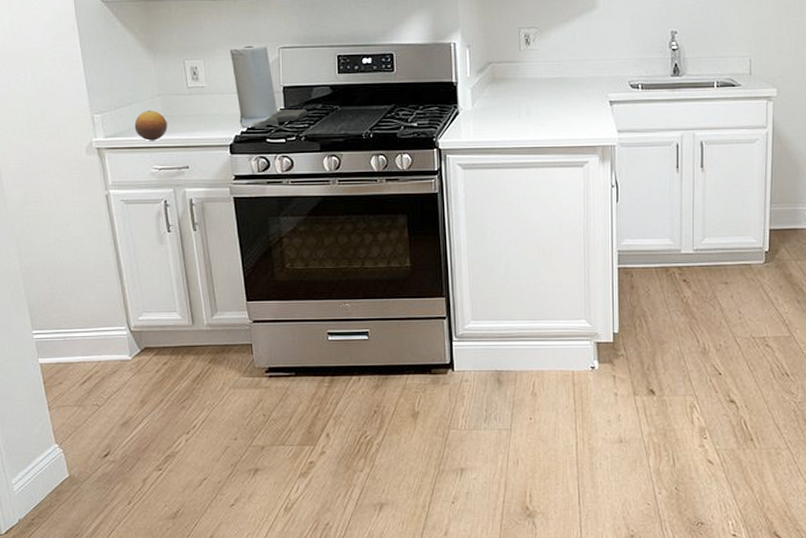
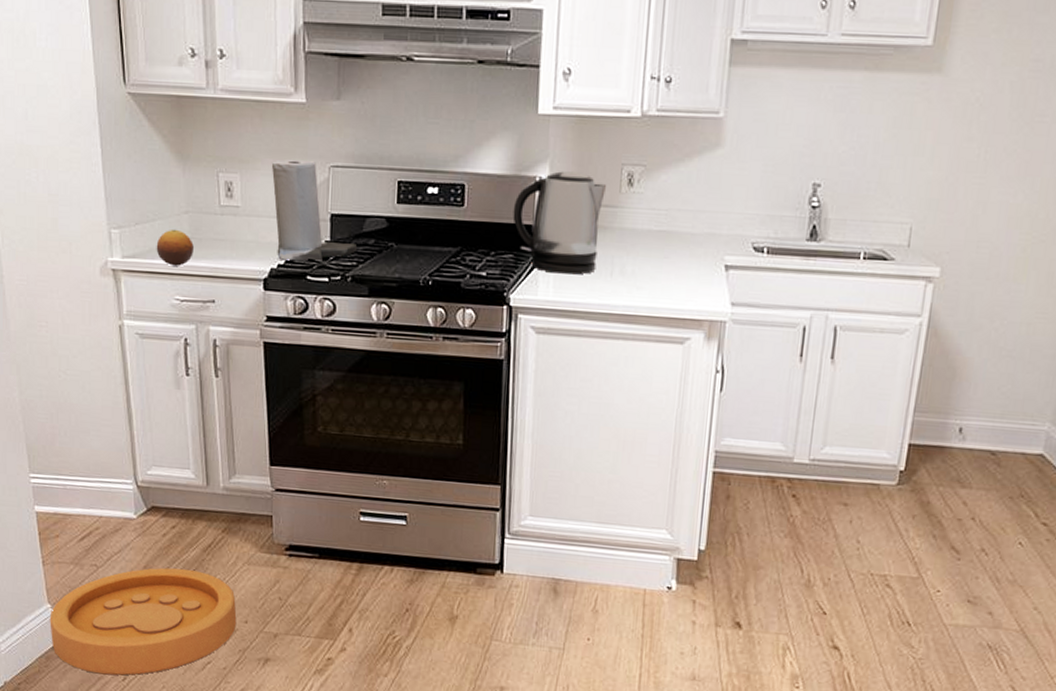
pet bowl: none [57,398,227,501] -> present [50,567,237,676]
kettle: none [434,37,508,119] -> present [513,171,606,275]

